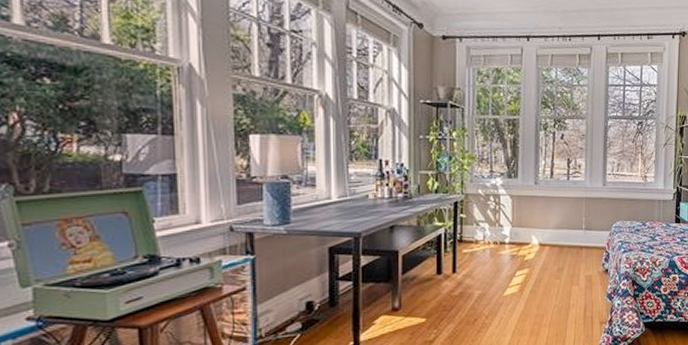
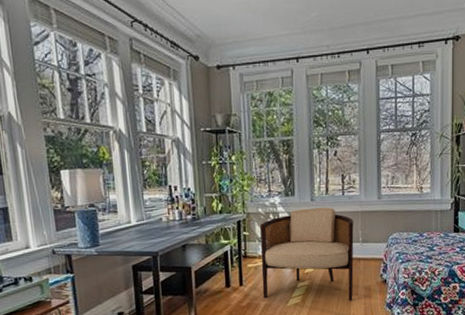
armchair: none [477,191,577,291] -> present [260,207,354,301]

